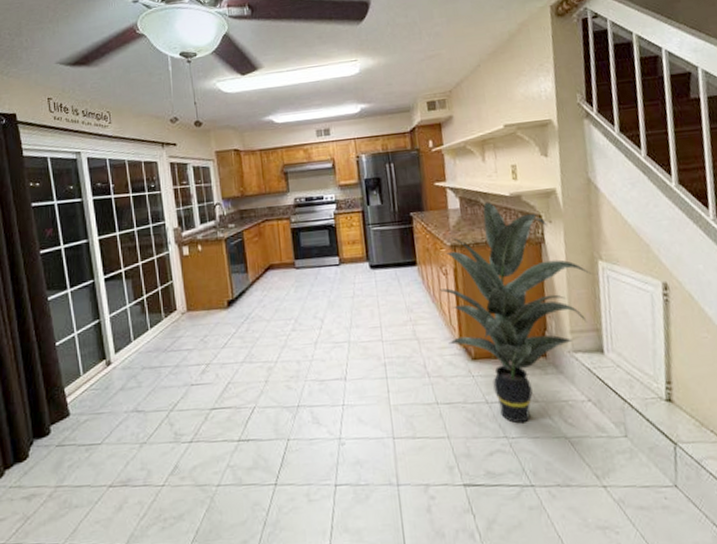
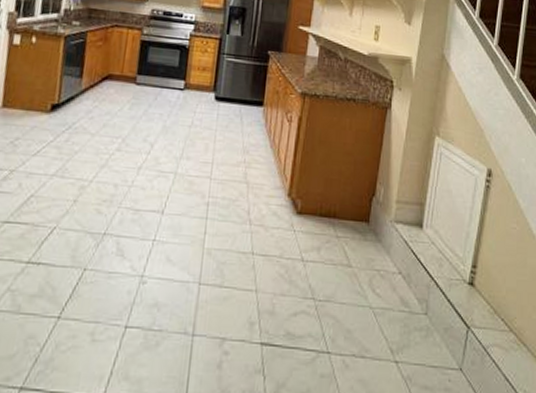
indoor plant: present [440,202,593,424] -> none [277,56,428,287]

